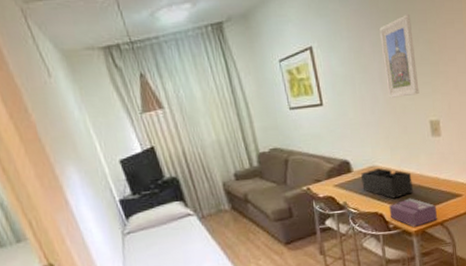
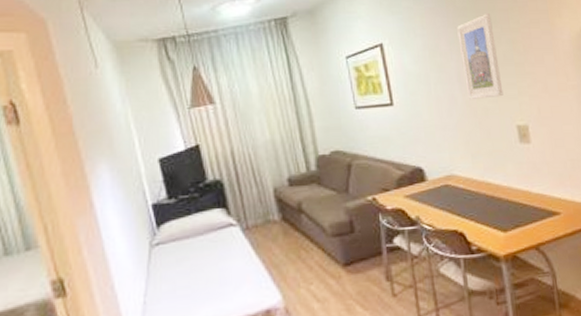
desk organizer: present [360,167,413,199] -> none [436,177,500,215]
tissue box: present [389,198,438,227] -> none [471,214,532,251]

